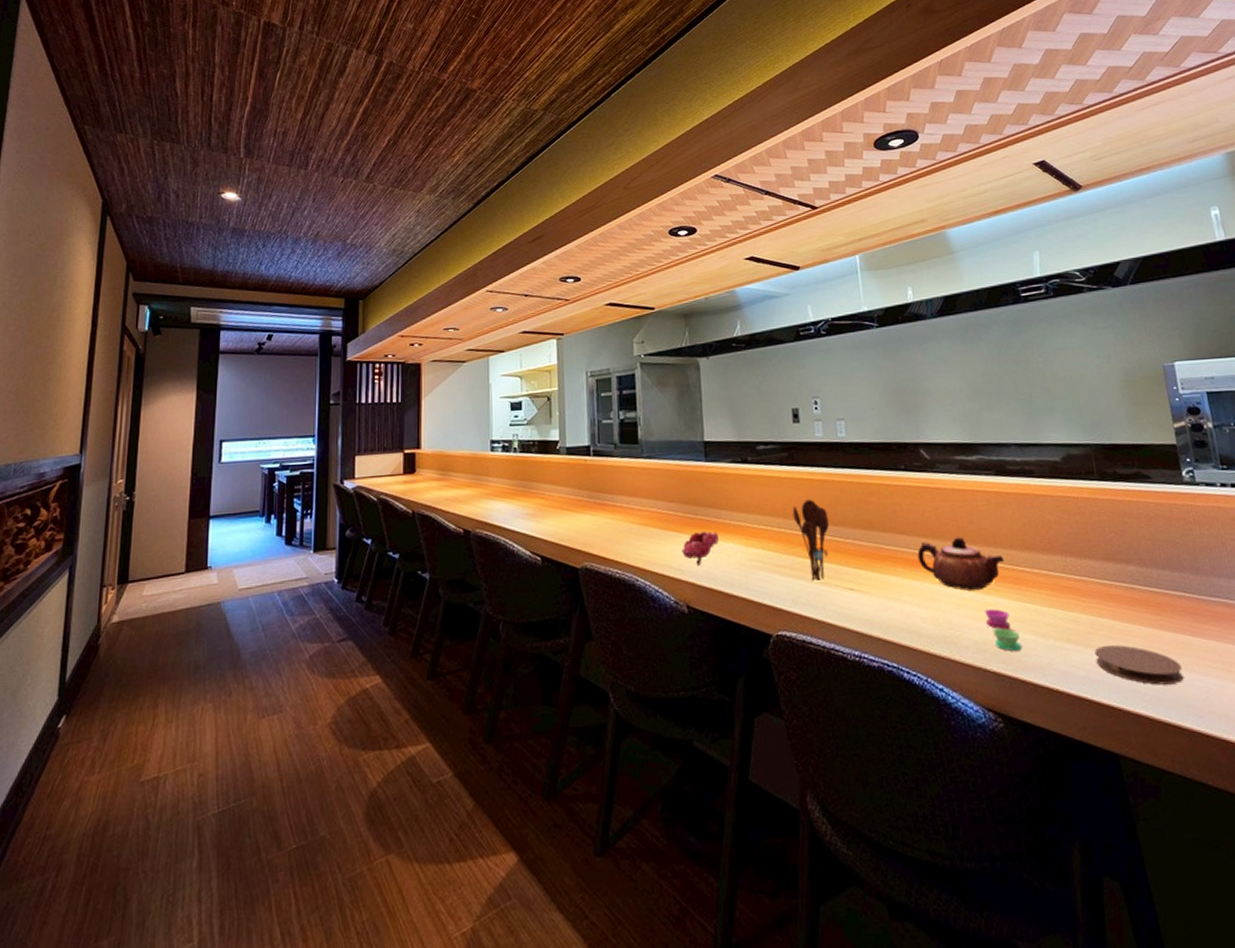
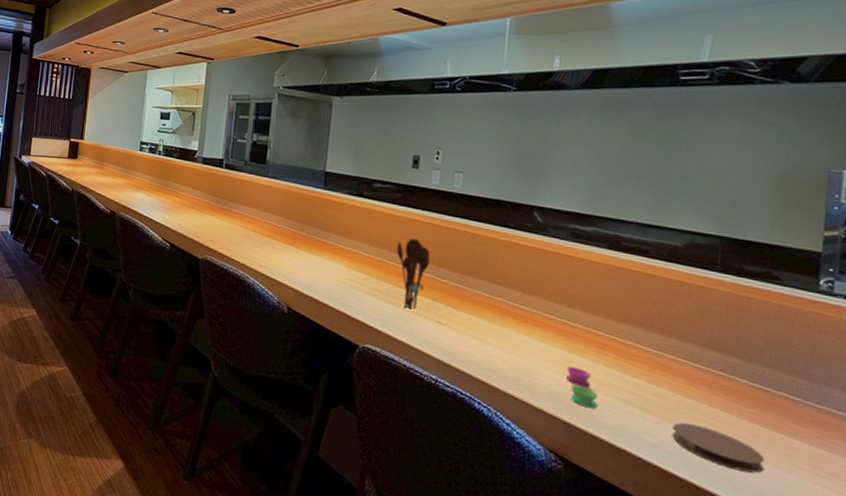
flower: present [681,530,720,566] -> none [290,247,326,276]
teapot: present [917,537,1004,591] -> none [510,294,598,348]

